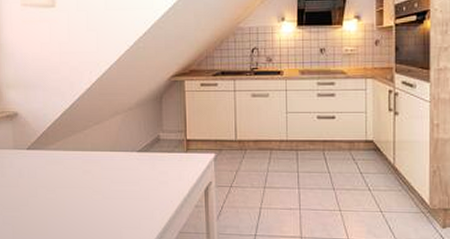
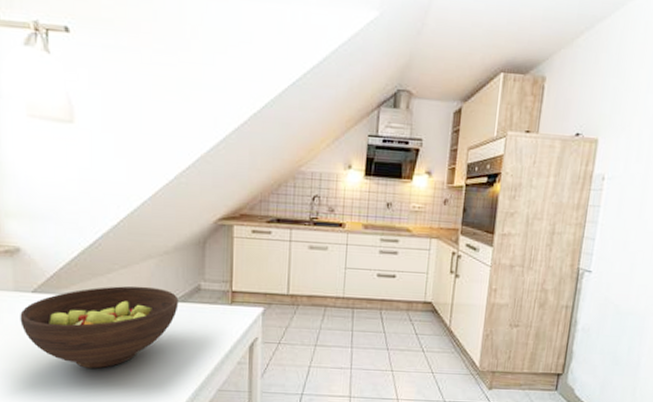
fruit bowl: none [18,139,142,214] -> present [20,286,179,369]

